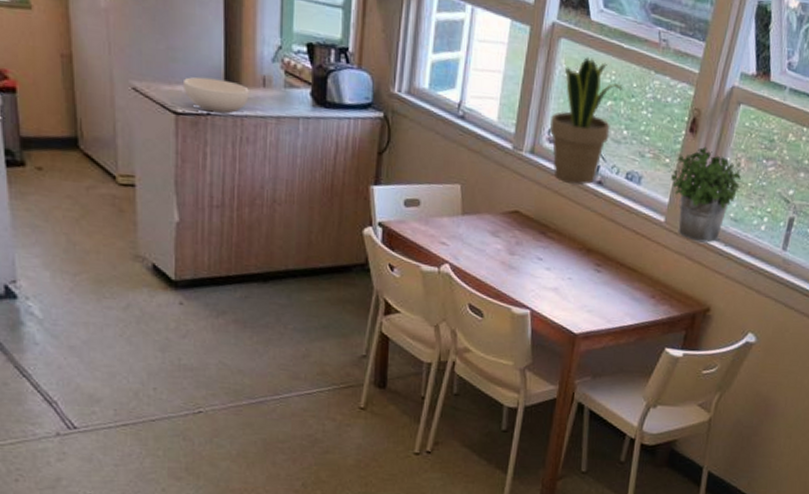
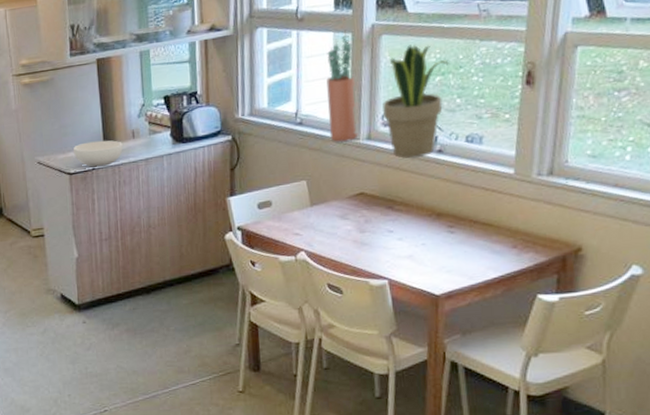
vase: none [492,20,529,152] -> present [326,29,359,143]
potted plant: present [670,146,742,243] -> none [513,94,593,186]

